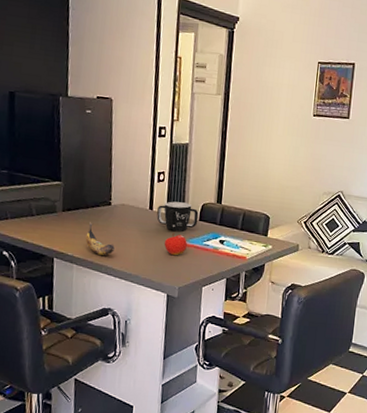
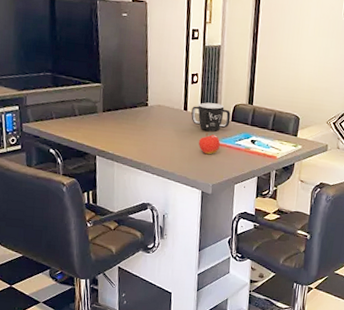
banana: present [85,222,115,256] -> none [125,122,152,154]

